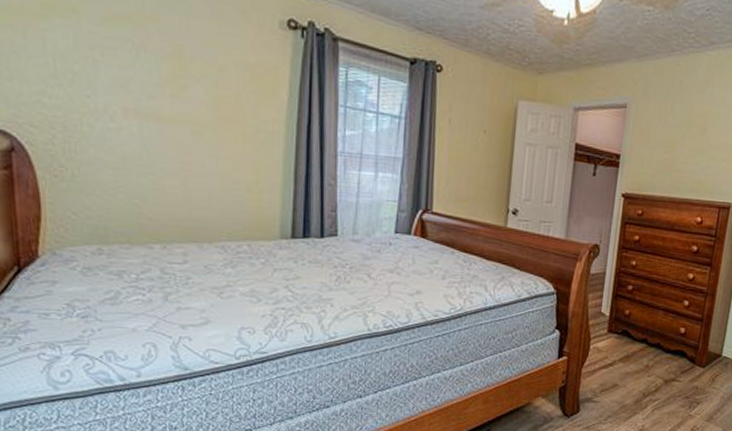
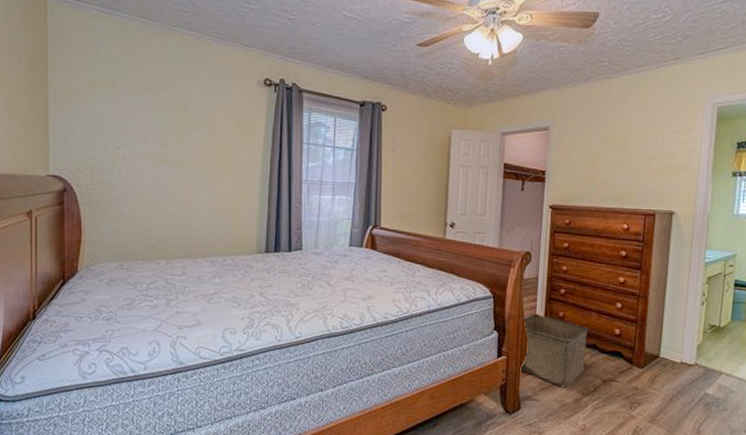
storage bin: none [581,312,654,389] -> present [520,314,589,388]

